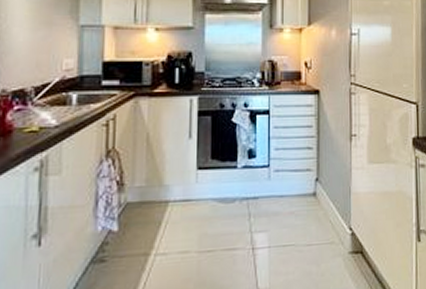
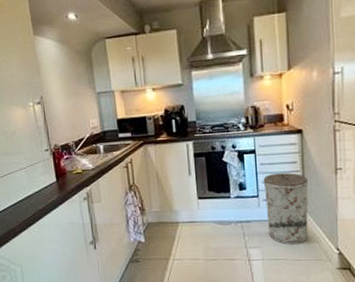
trash can: none [276,138,324,226] -> present [263,173,309,245]

